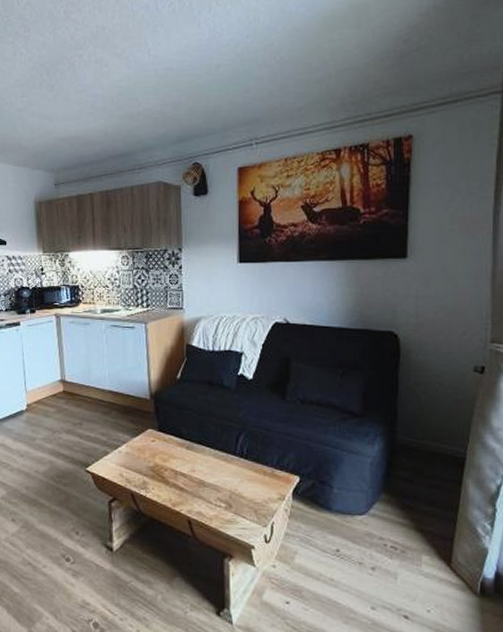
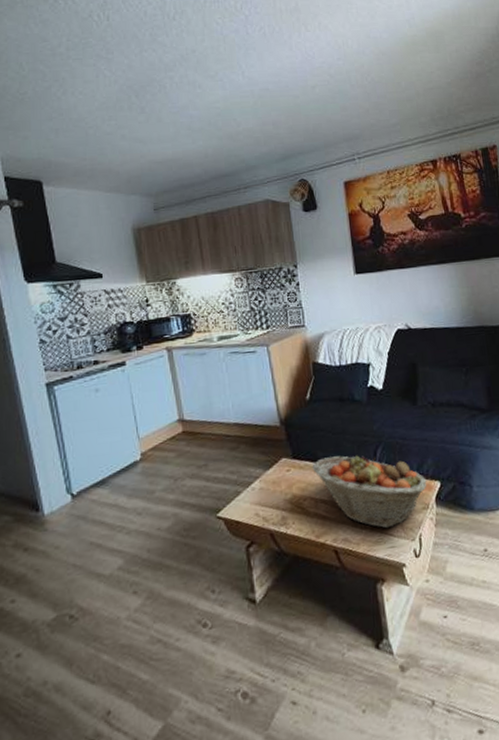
fruit basket: none [175,435,286,511] -> present [312,455,427,529]

